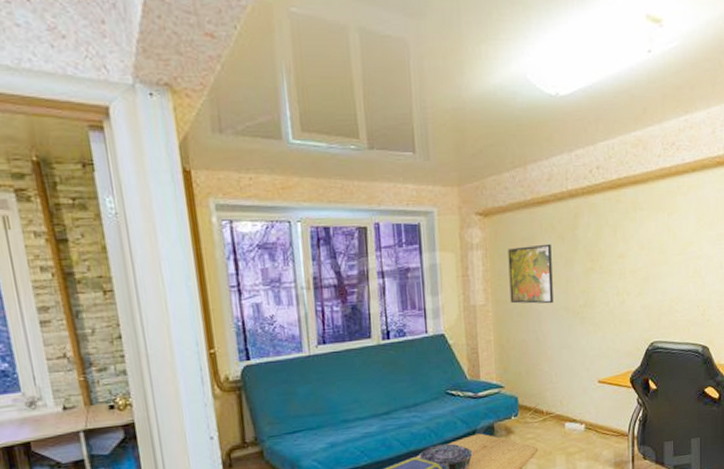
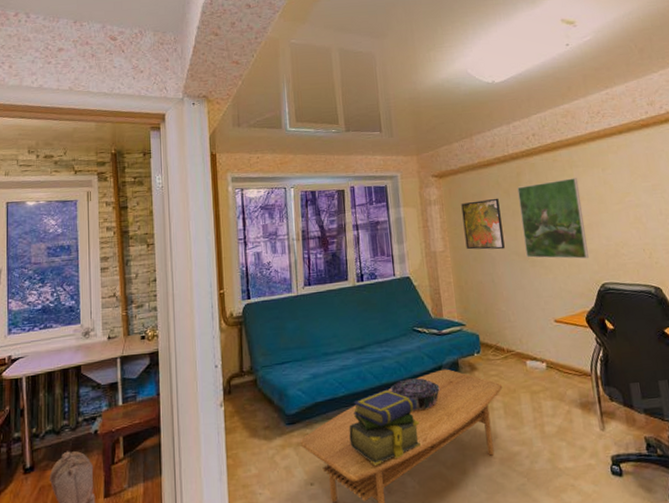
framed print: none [573,223,642,316] -> present [517,178,589,259]

